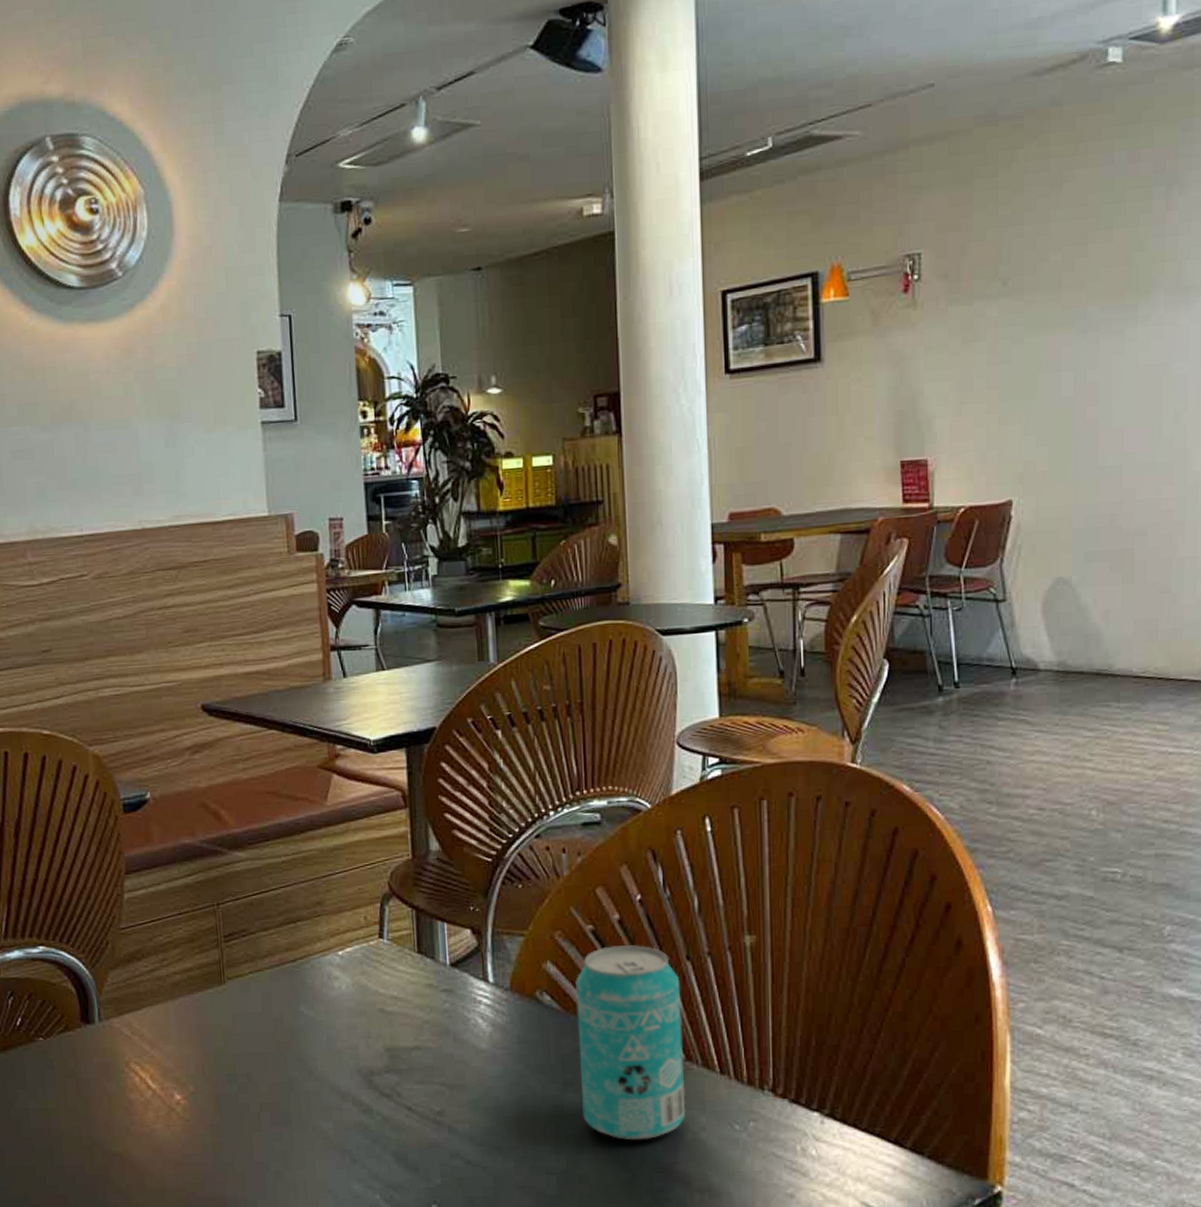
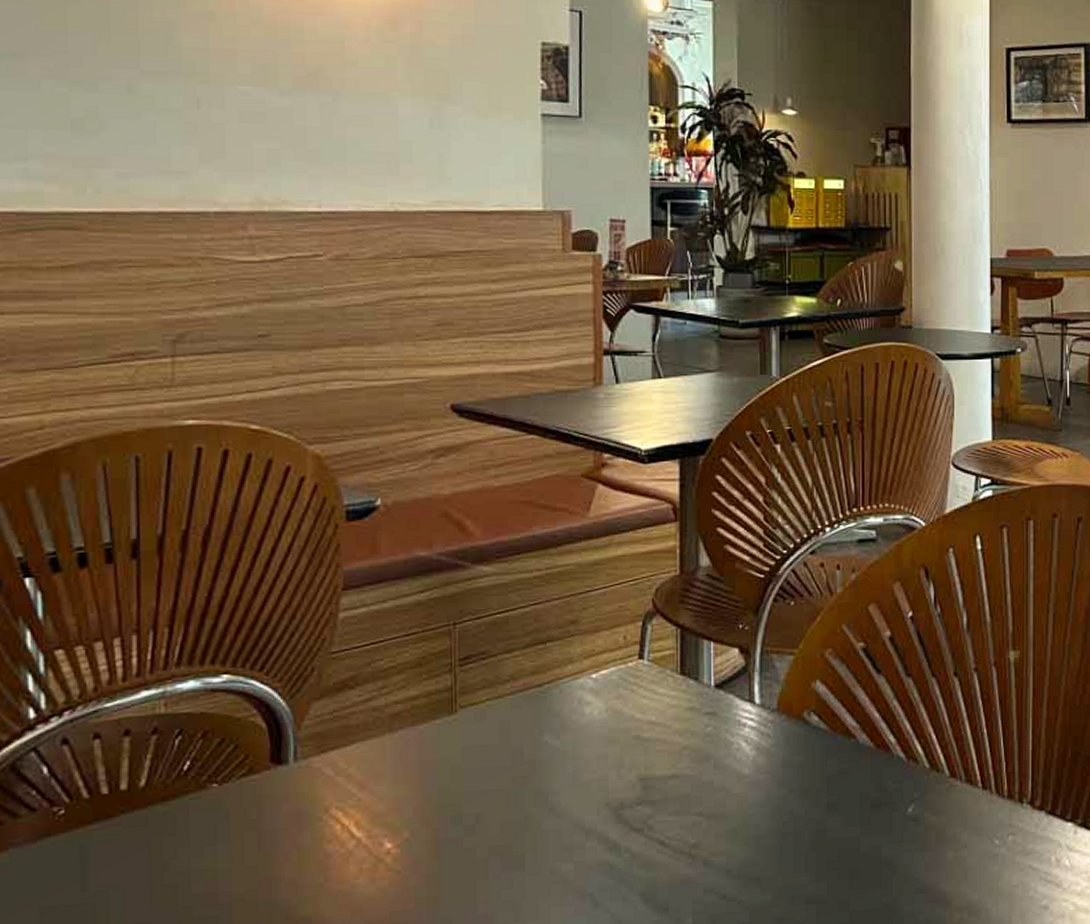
beverage can: present [575,945,686,1141] -> none [844,662,949,862]

